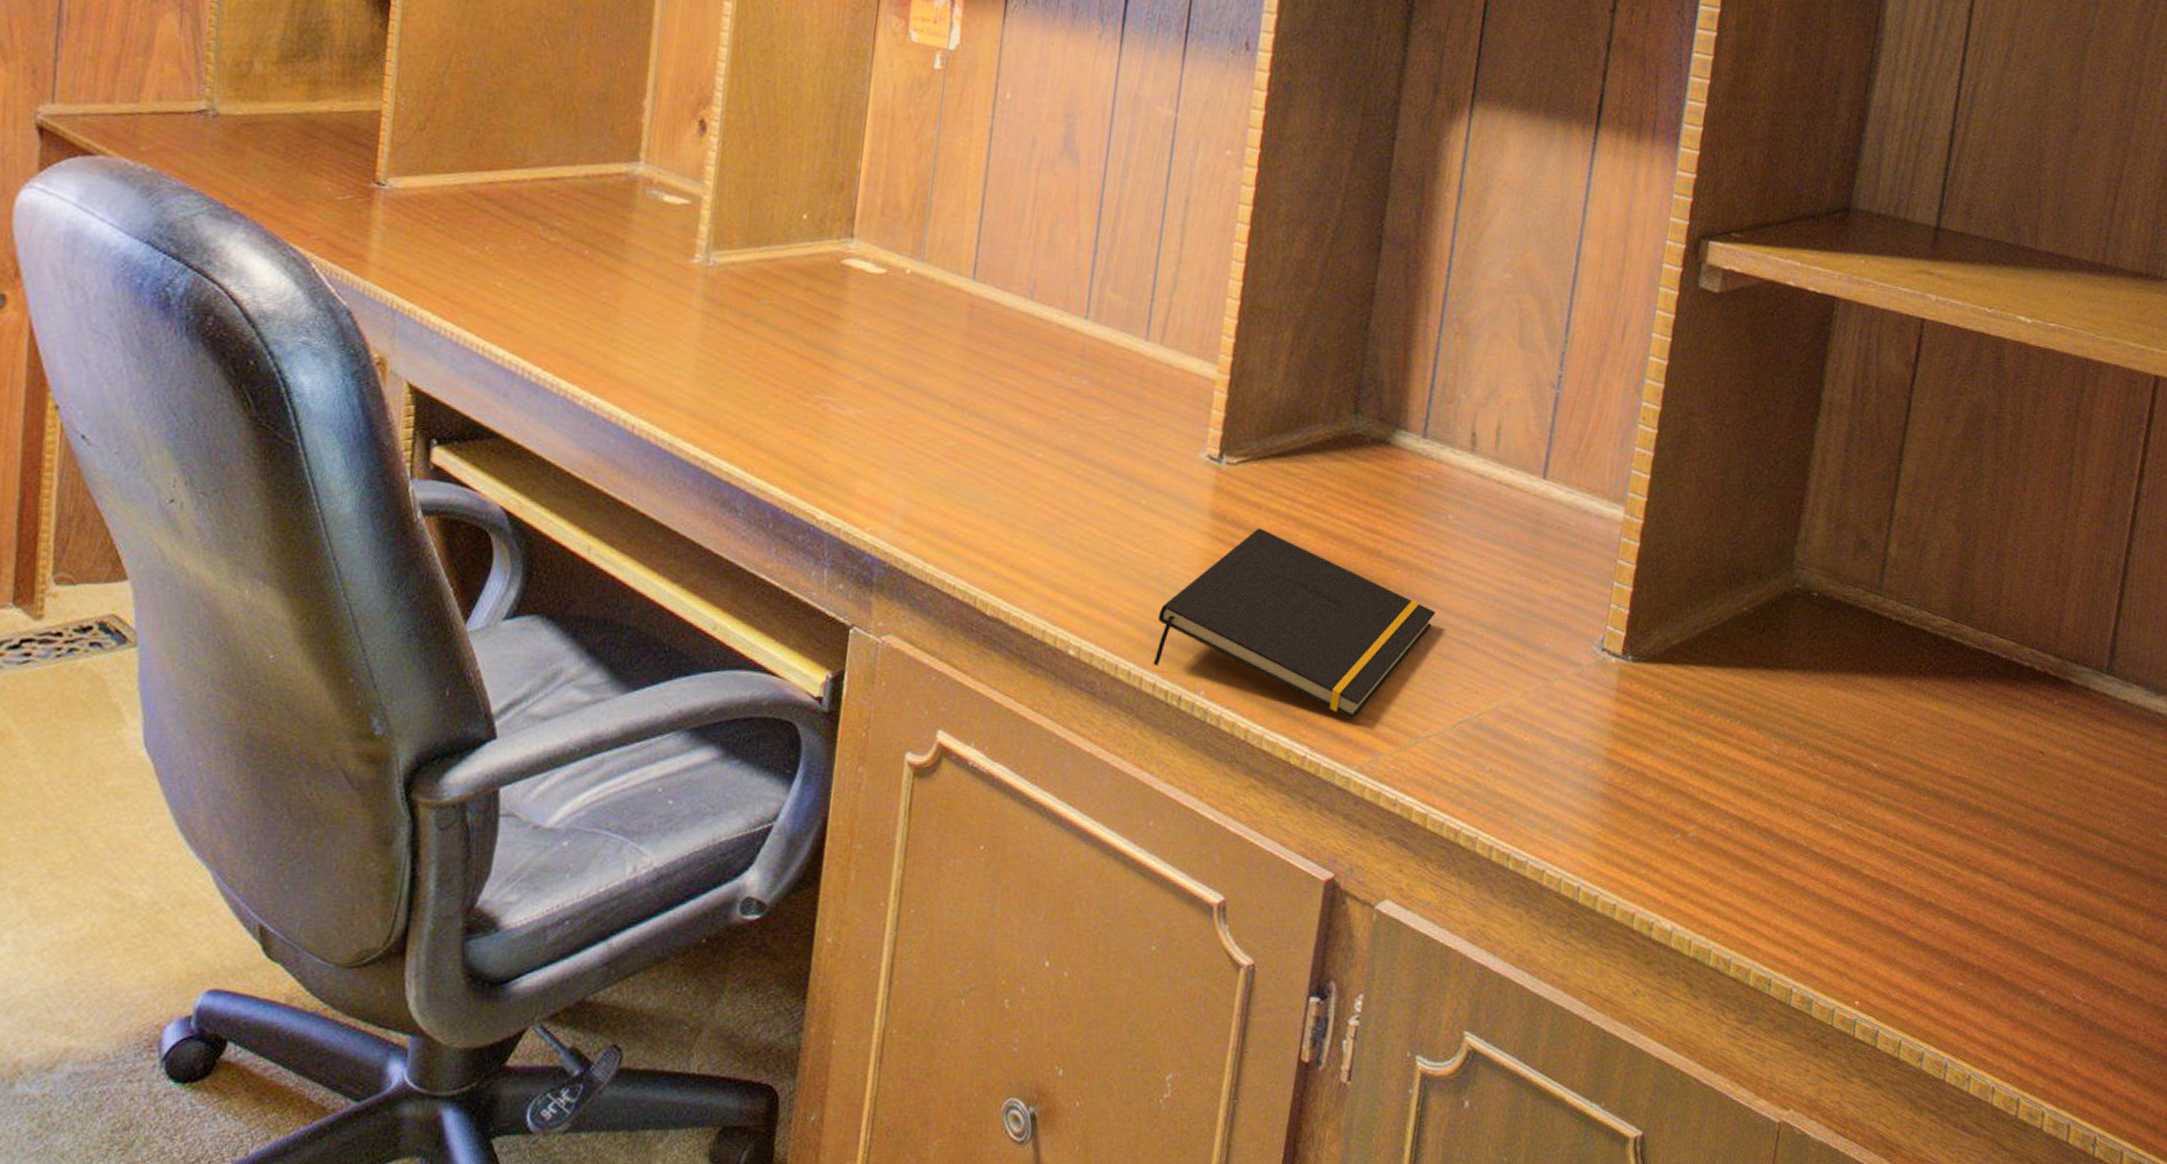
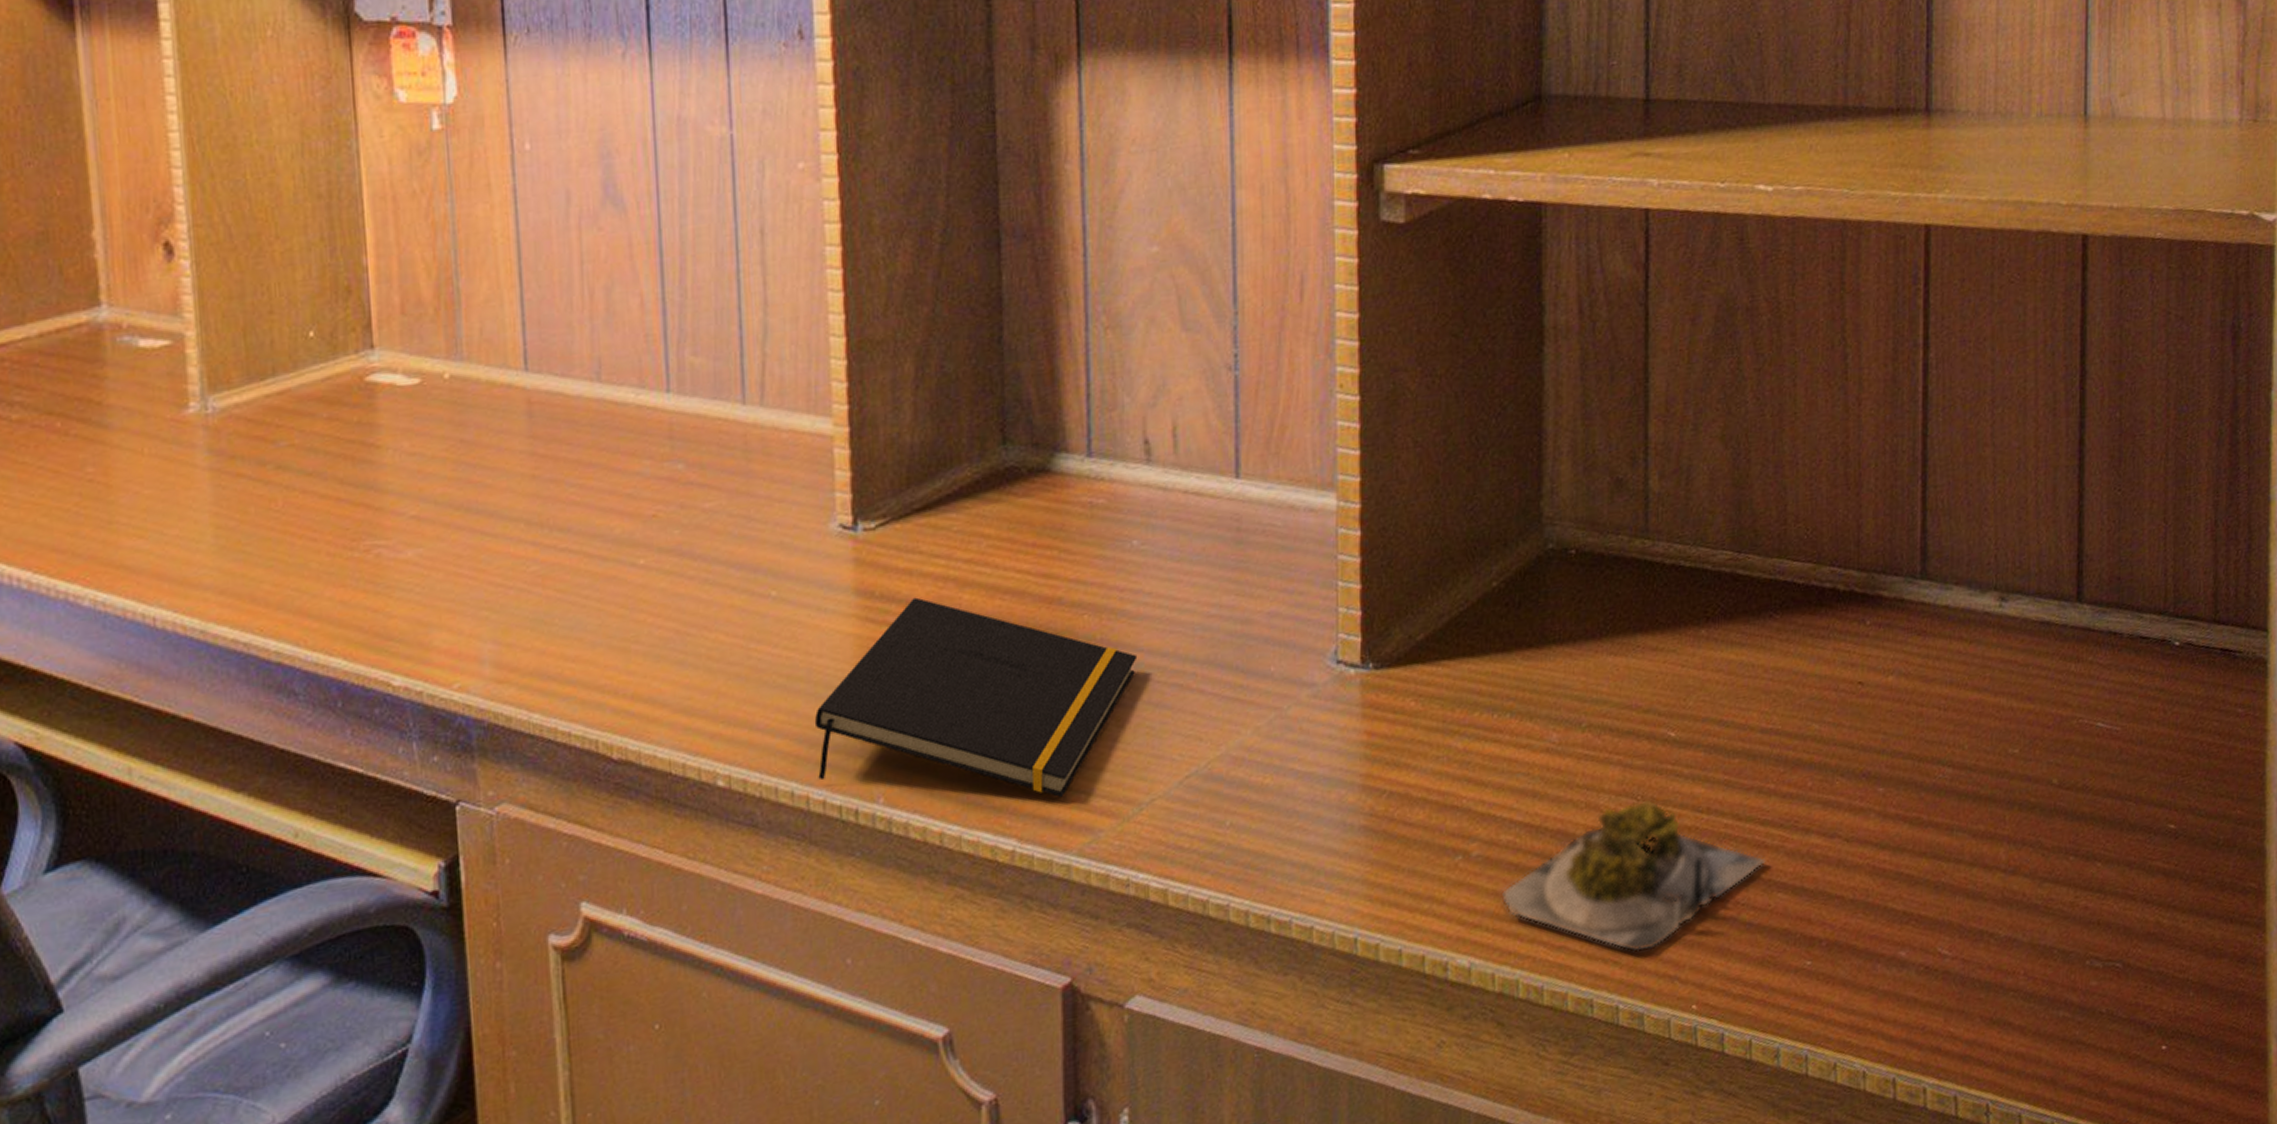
succulent plant: none [1708,817,1938,947] -> present [1502,799,1766,952]

